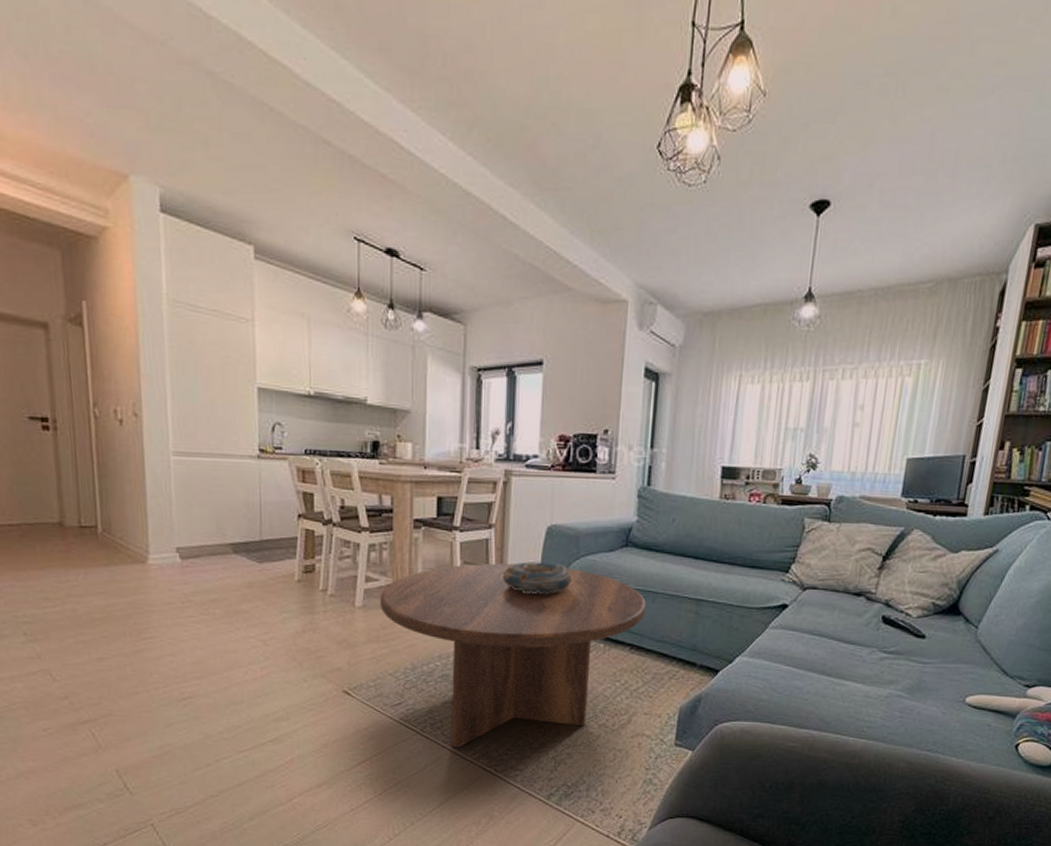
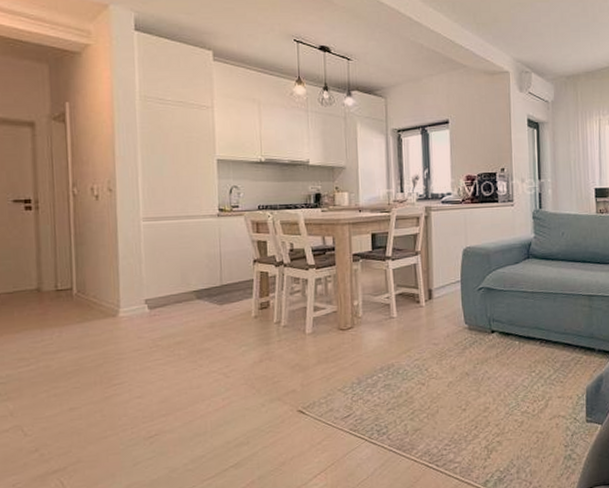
coffee table: present [379,563,647,747] -> none [326,281,550,449]
decorative bowl: present [503,561,573,595] -> none [430,278,488,307]

